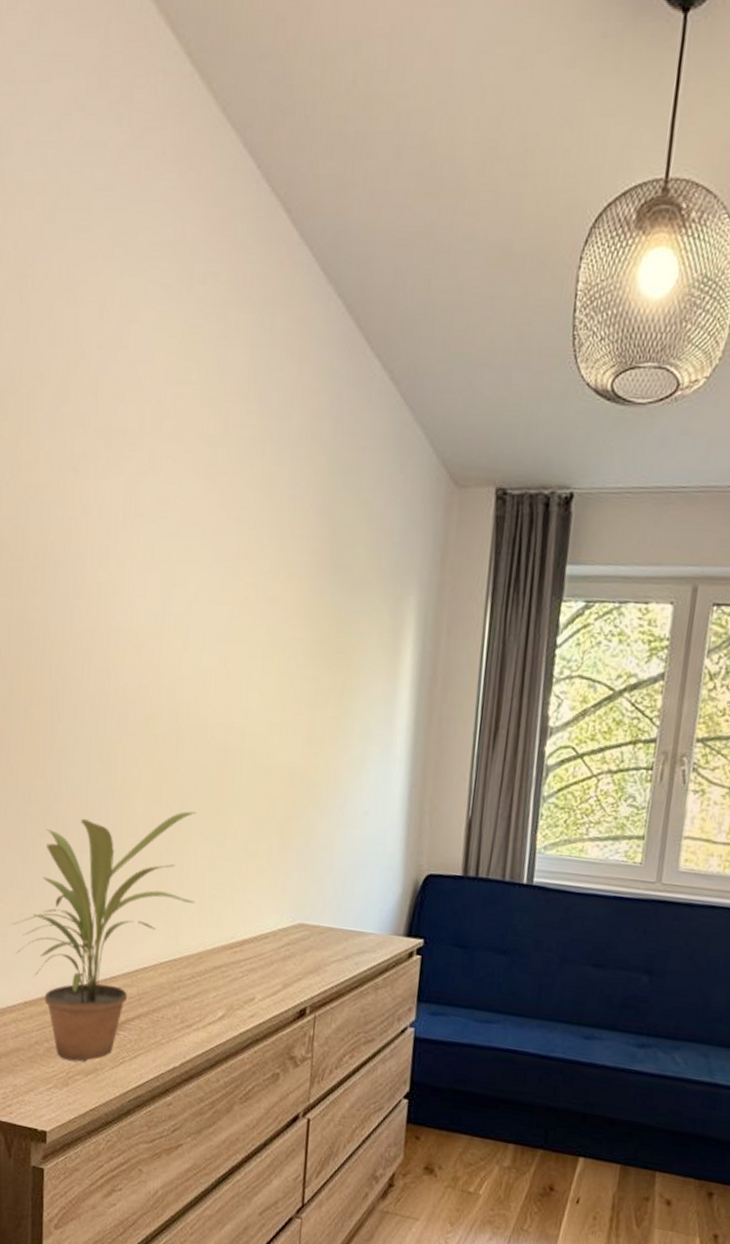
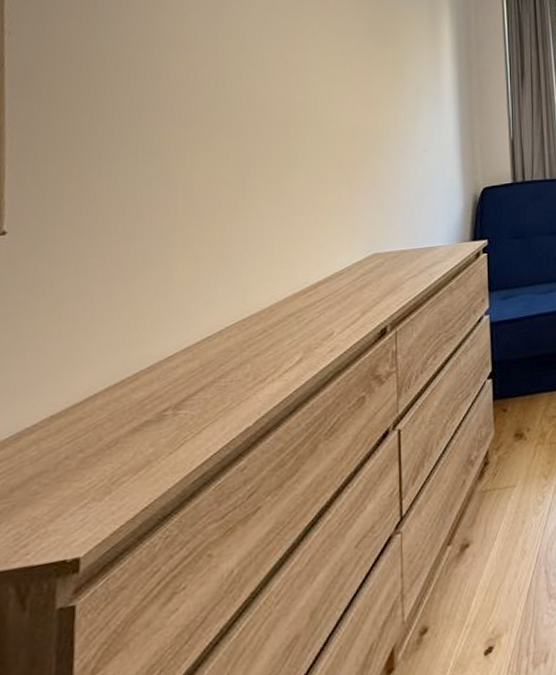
potted plant: present [11,811,197,1061] -> none [33,180,263,464]

